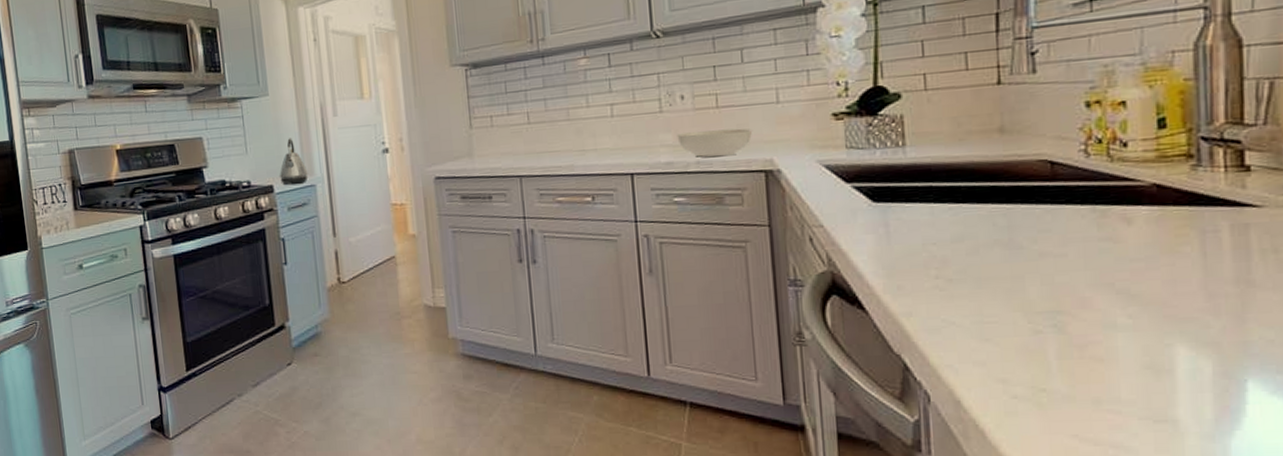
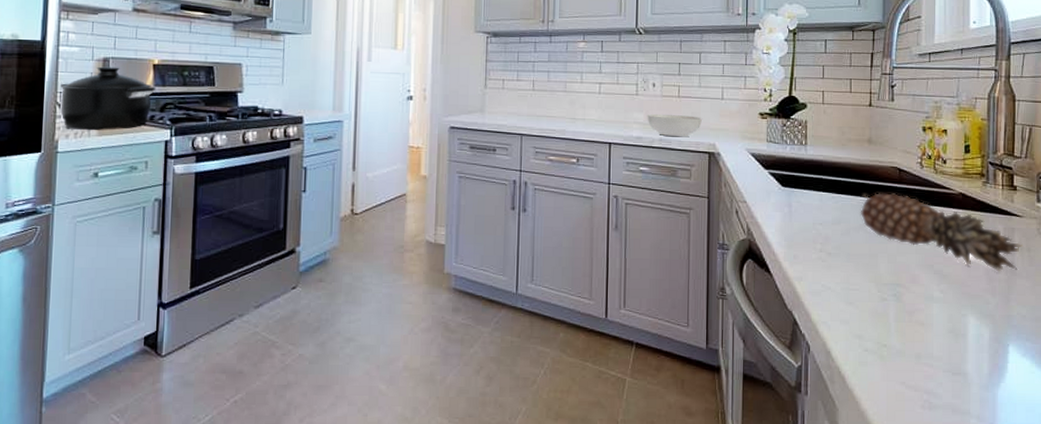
saucepan: none [34,157,123,225] -> present [60,66,156,131]
kettle: present [279,138,308,185] -> none [310,75,338,118]
fruit: none [992,194,1267,285] -> present [860,193,1024,272]

